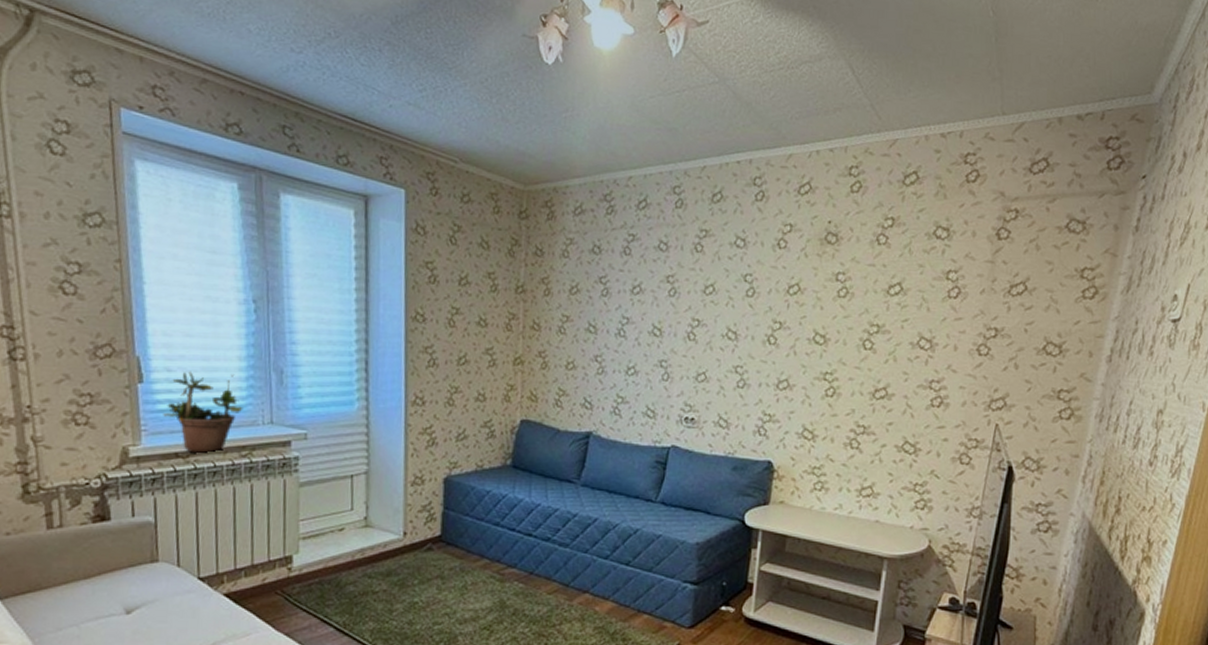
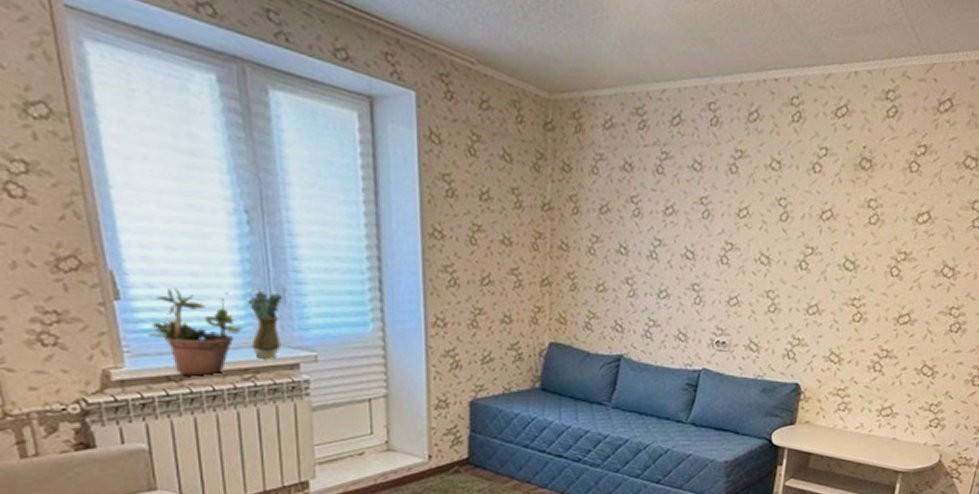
vase: none [250,371,280,437] -> present [248,288,282,359]

